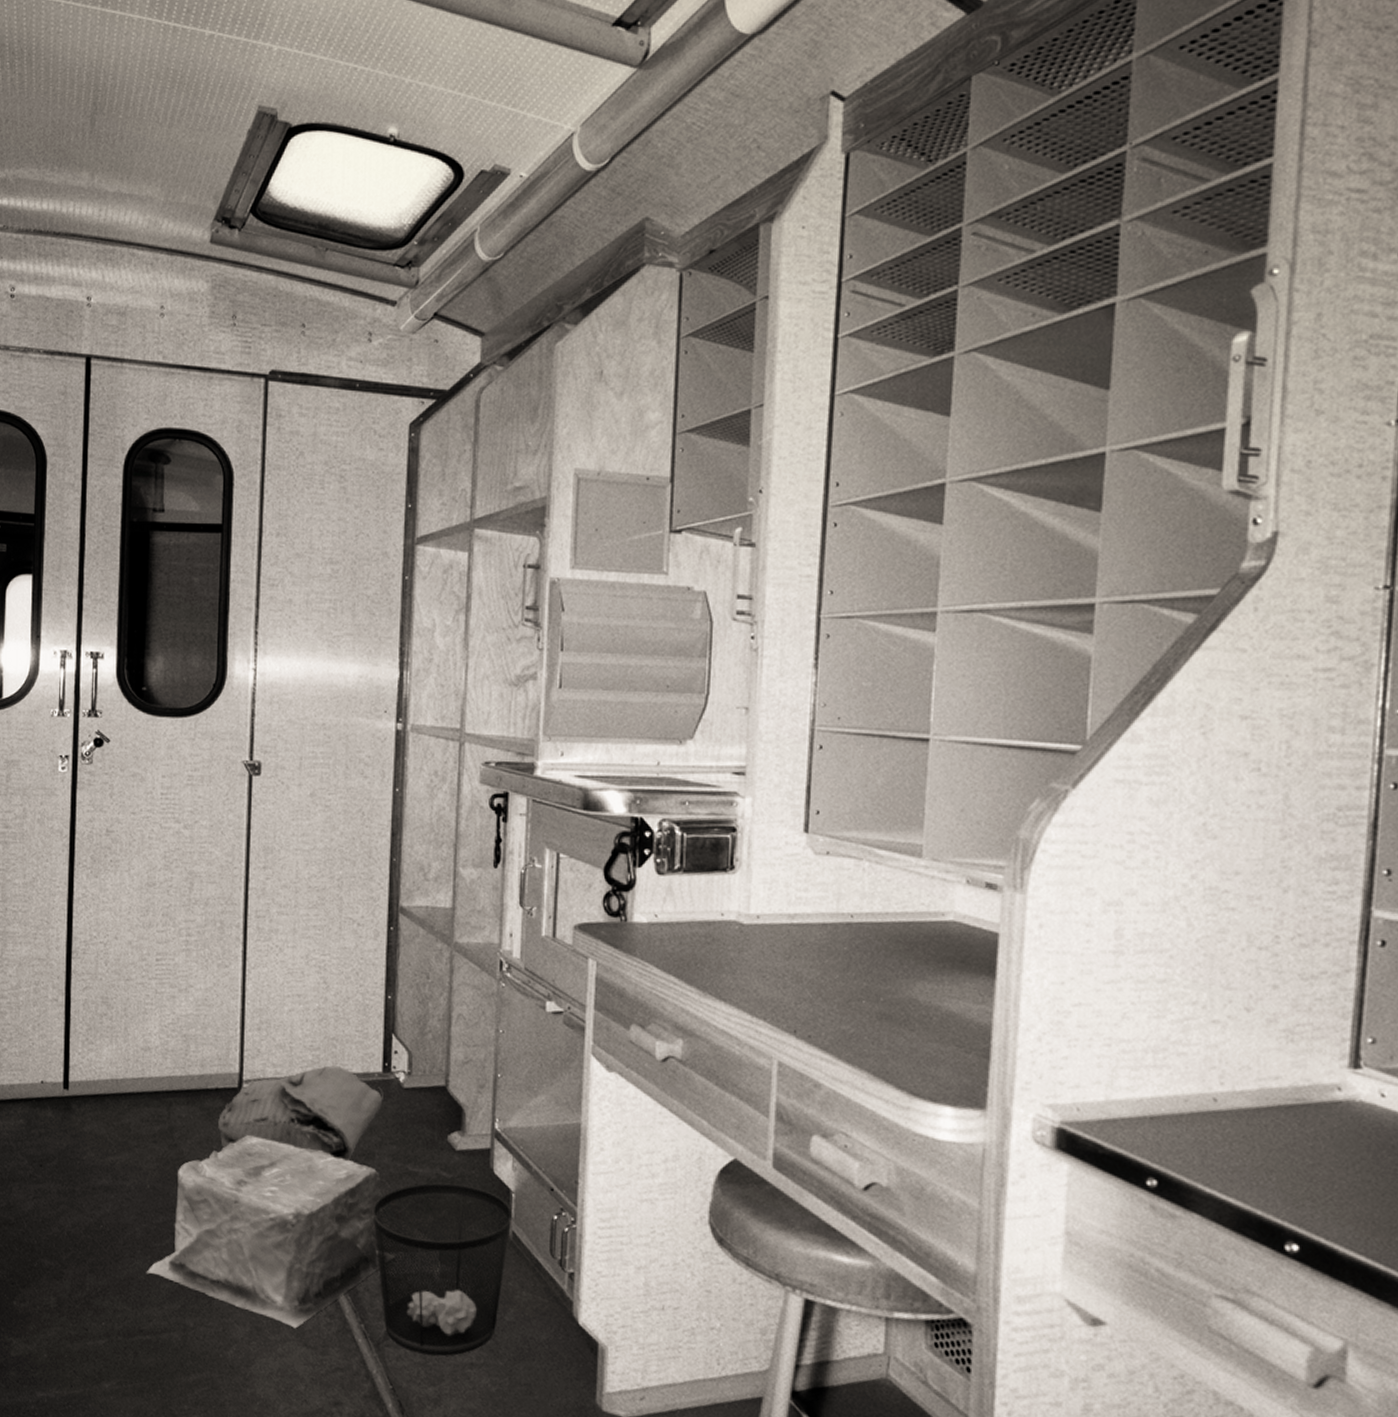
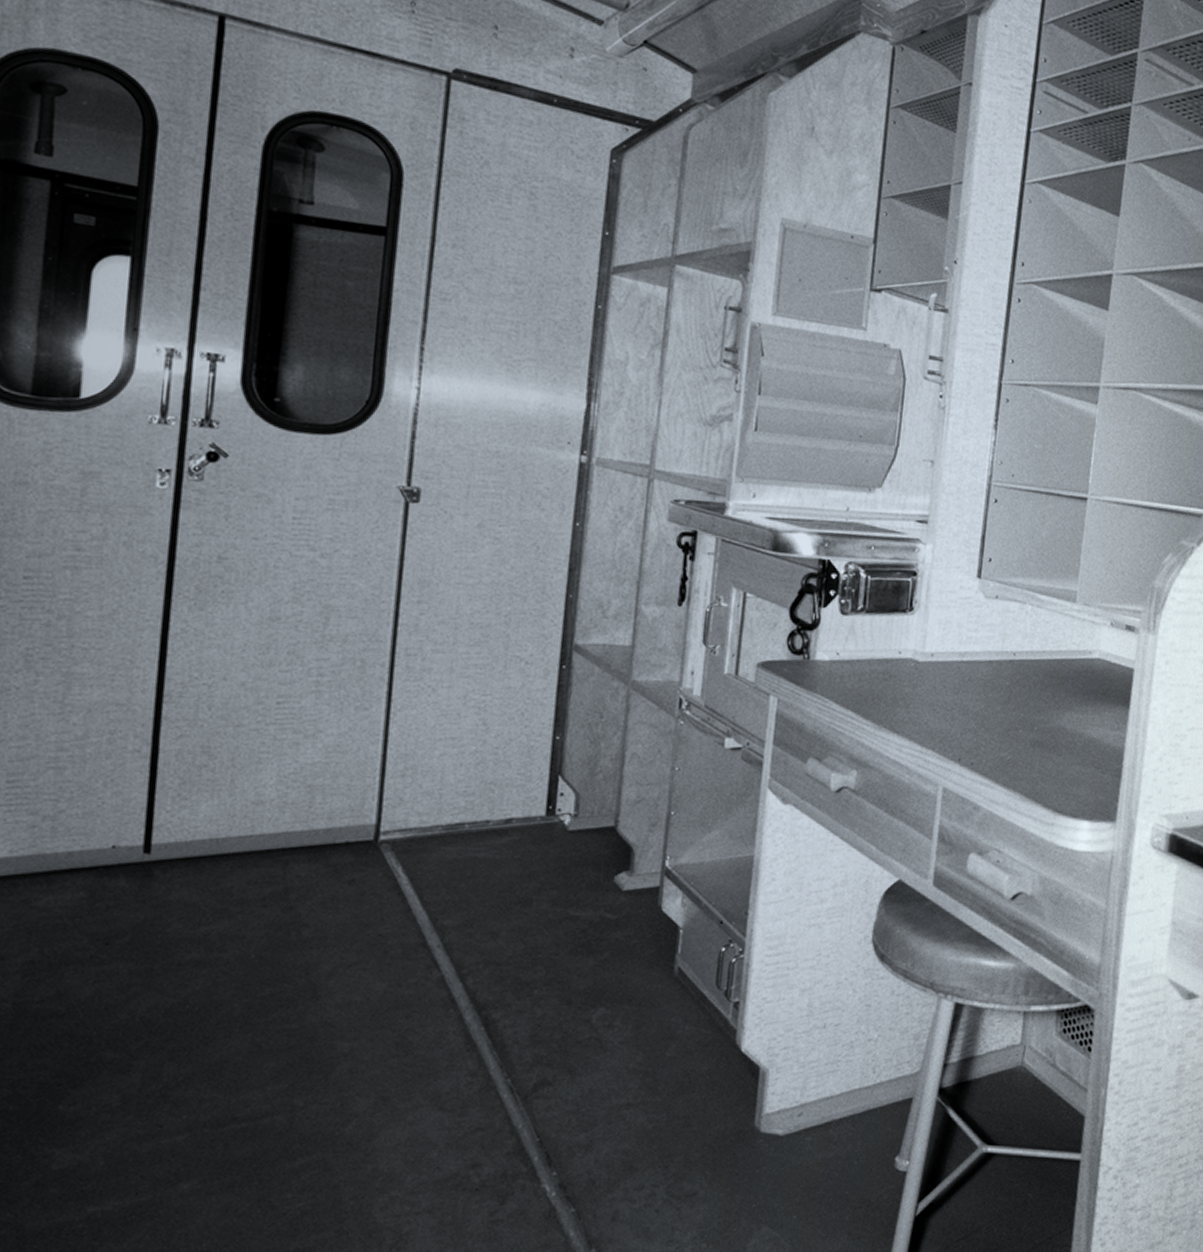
package: present [146,1134,394,1329] -> none [244,890,549,1093]
bag: present [218,1065,385,1162] -> none [346,811,547,911]
waste bin: present [371,1182,513,1356] -> none [525,924,680,1101]

